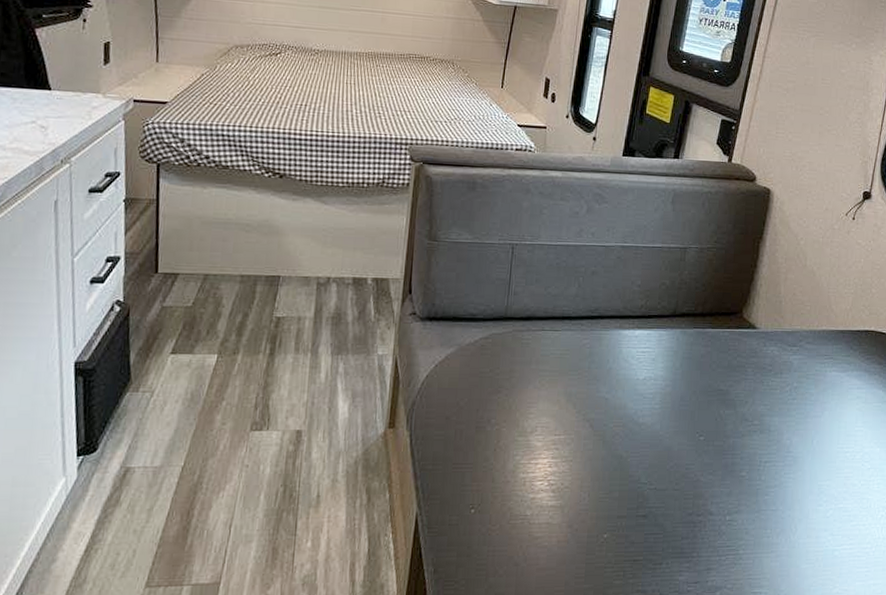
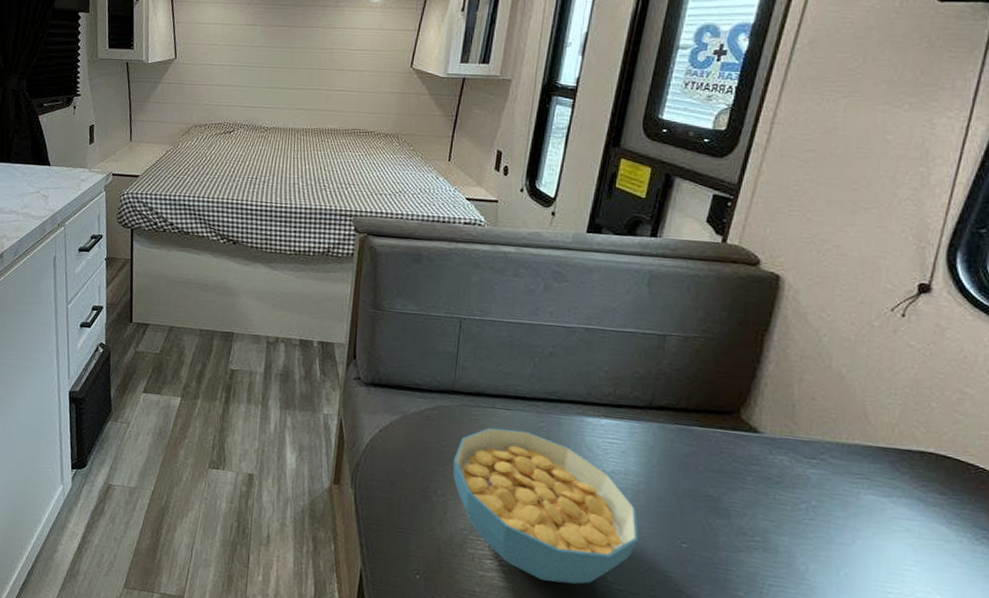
cereal bowl: none [506,349,666,492] -> present [453,427,639,584]

